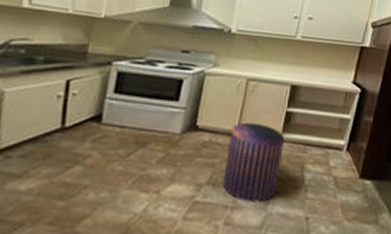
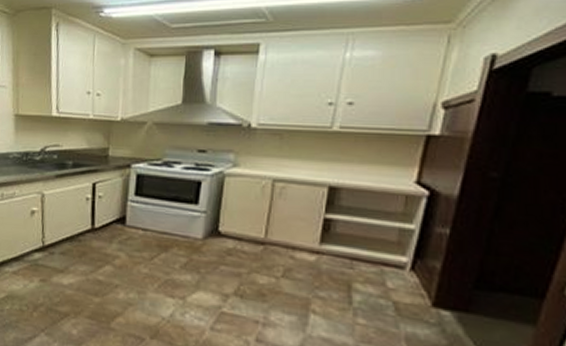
stool: present [222,122,284,202] -> none [251,229,323,322]

